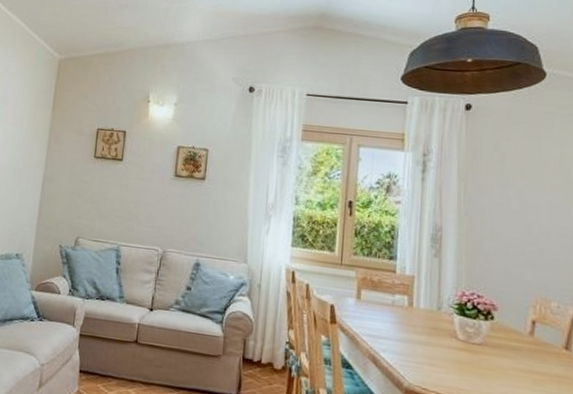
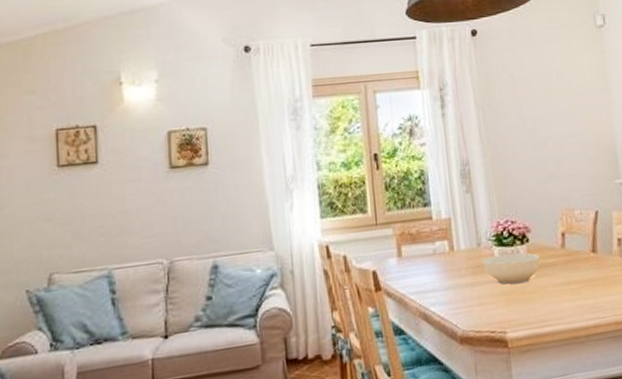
bowl: none [440,322,504,358] -> present [482,253,540,284]

